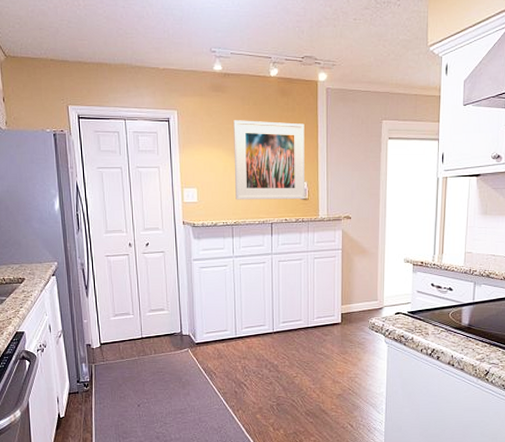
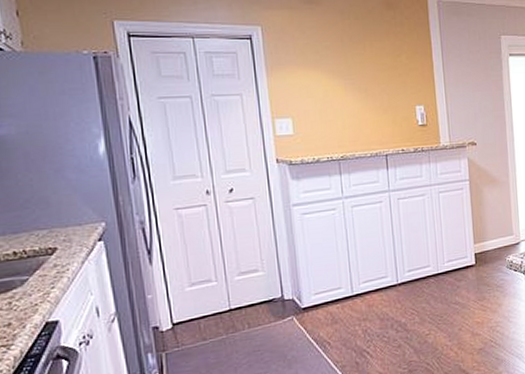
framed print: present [233,120,304,200] -> none [332,37,422,130]

